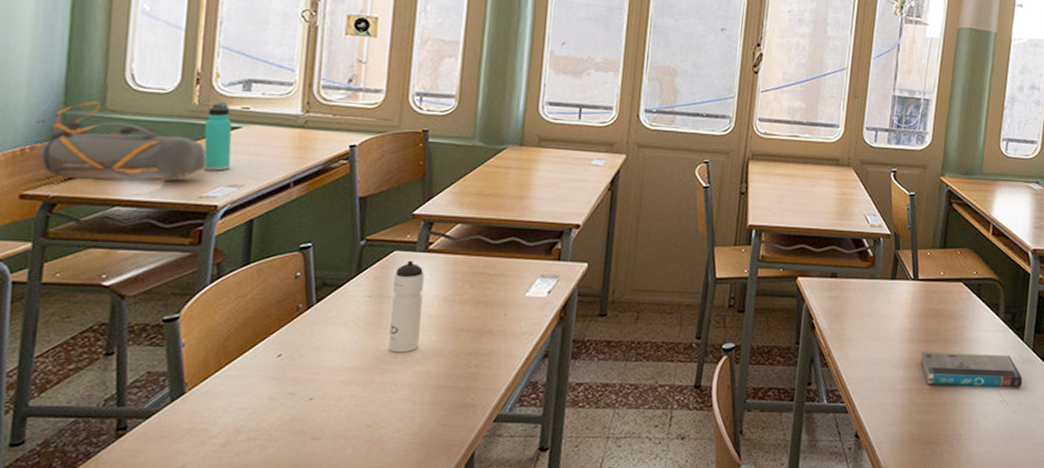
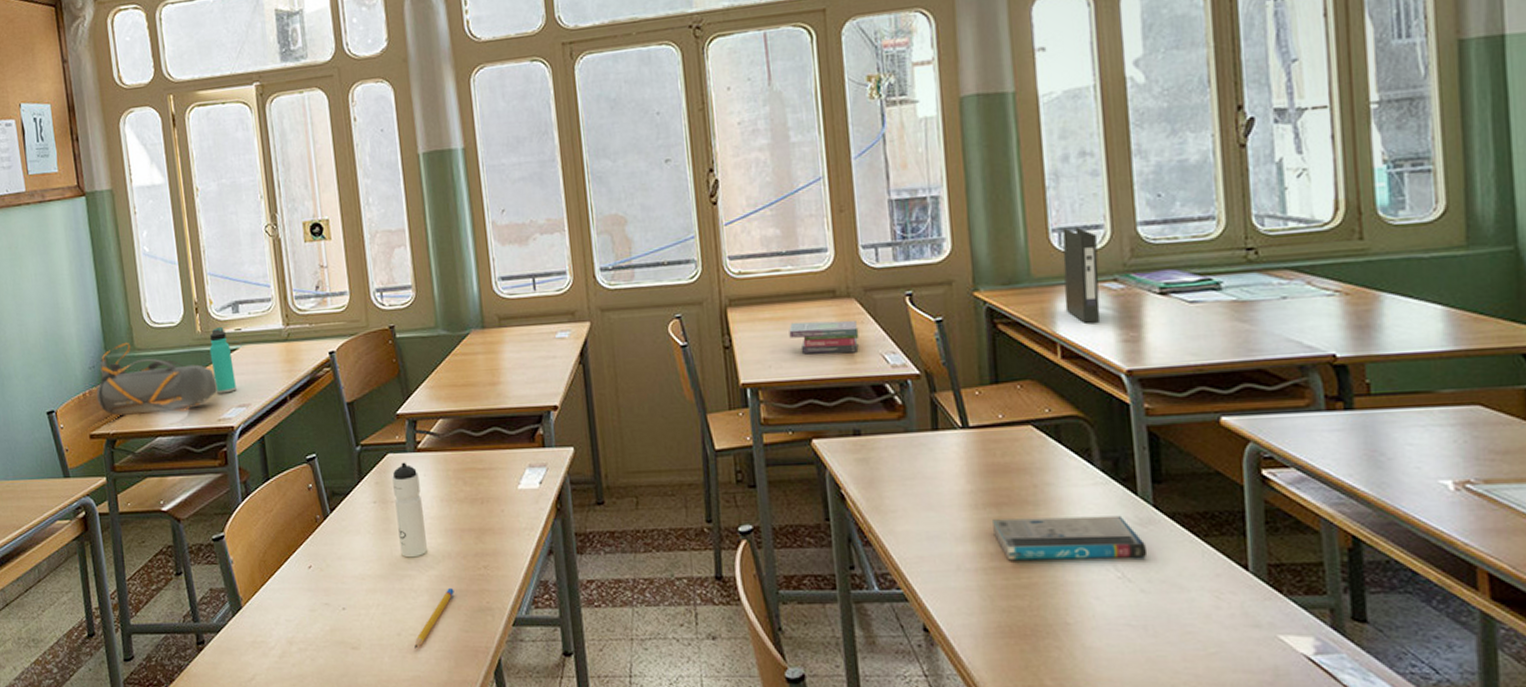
pencil: none [384,384,439,441] -> present [414,588,455,649]
books: none [796,180,851,212] -> present [789,320,859,355]
binder: none [1001,139,1032,212] -> present [1062,226,1101,323]

